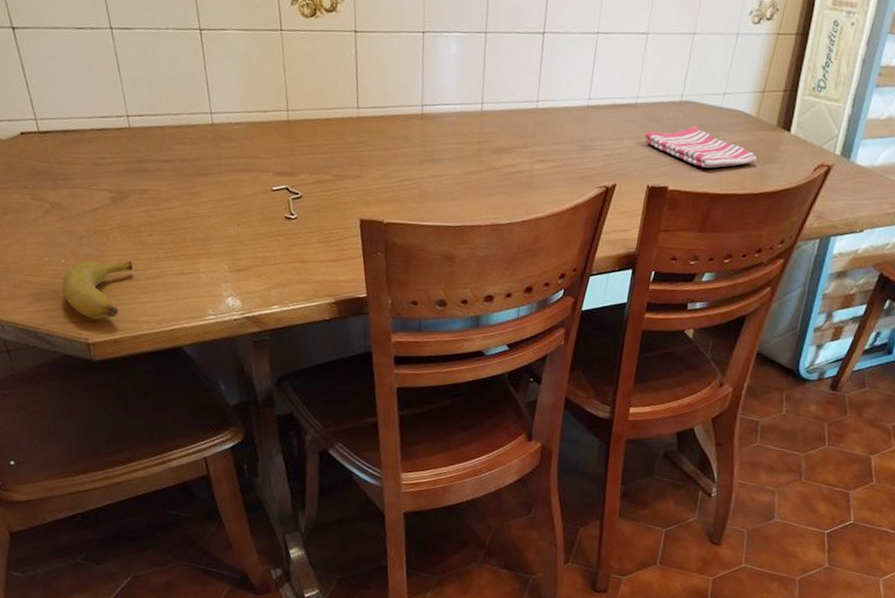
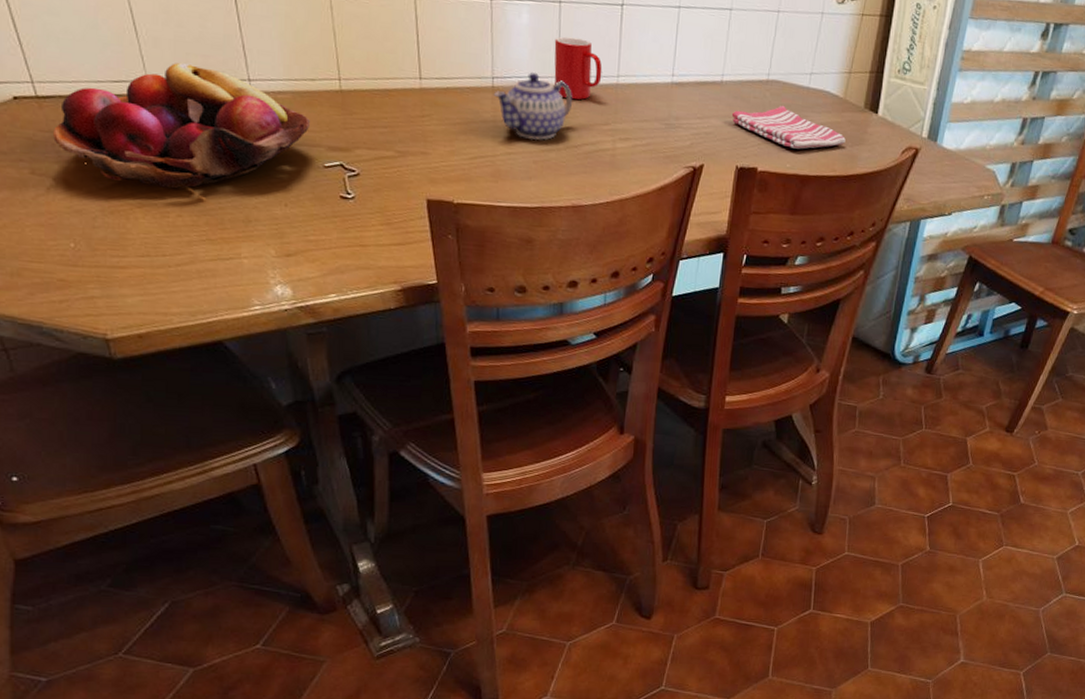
fruit basket: none [51,98,261,211] -> present [53,62,310,189]
banana: present [62,260,133,320] -> none [72,244,160,312]
teapot: none [422,99,495,163] -> present [493,71,573,141]
cup: none [478,65,523,125] -> present [554,36,603,100]

